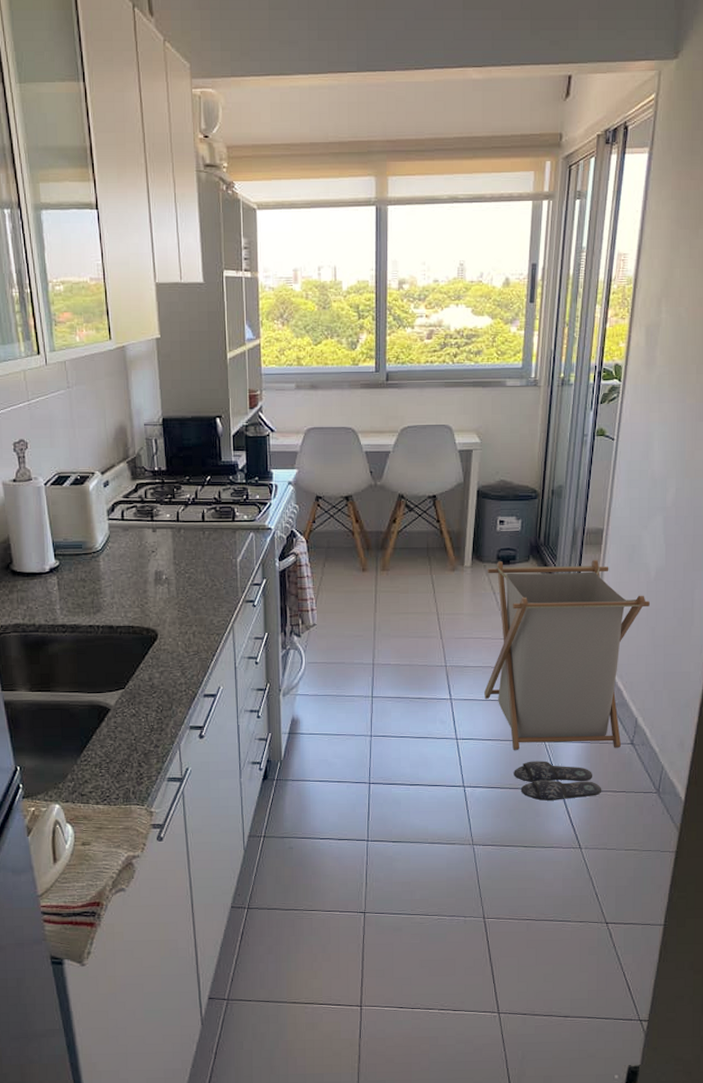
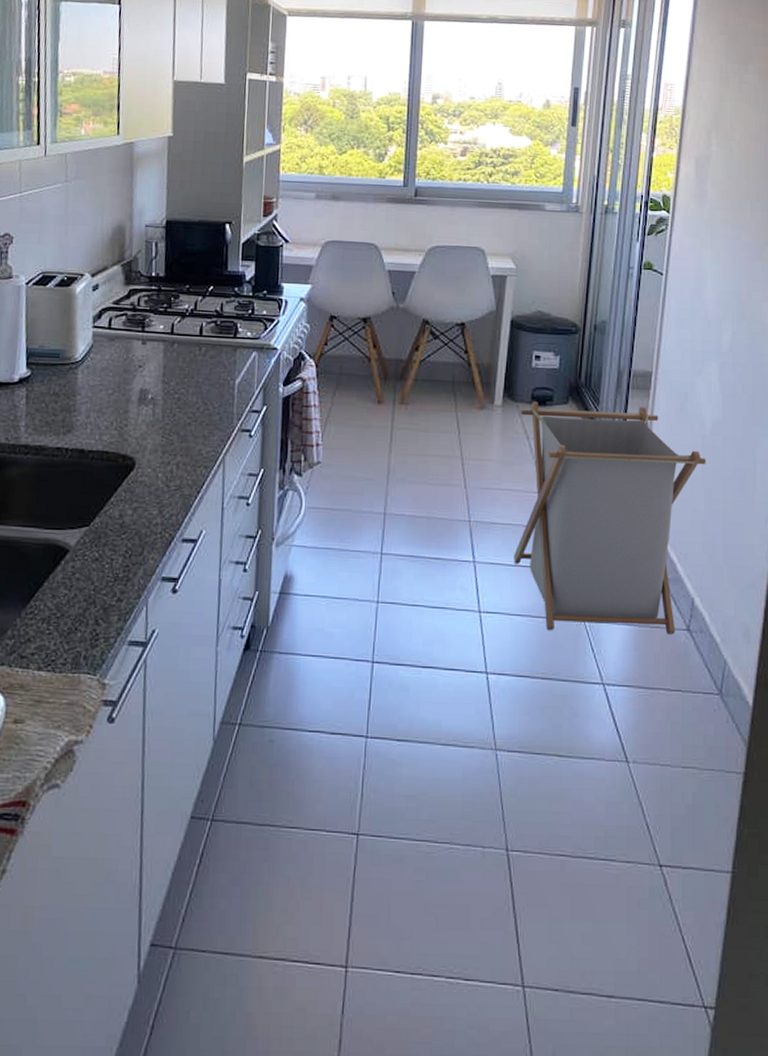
slippers: present [514,761,602,801] -> none [547,645,653,697]

